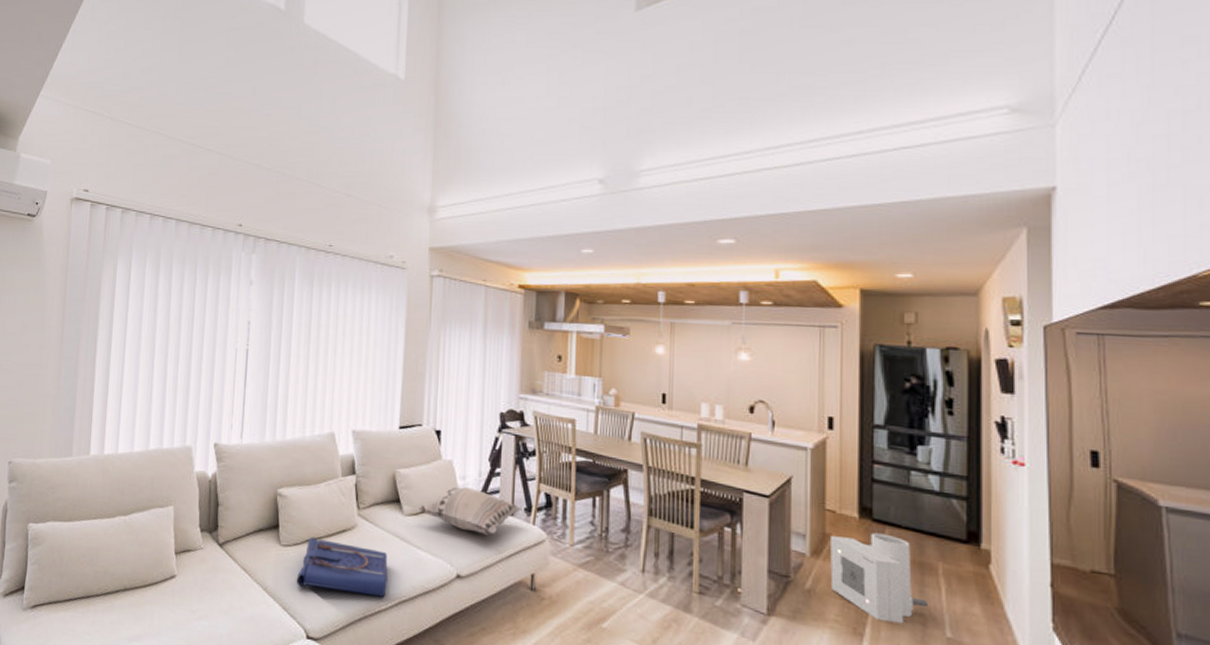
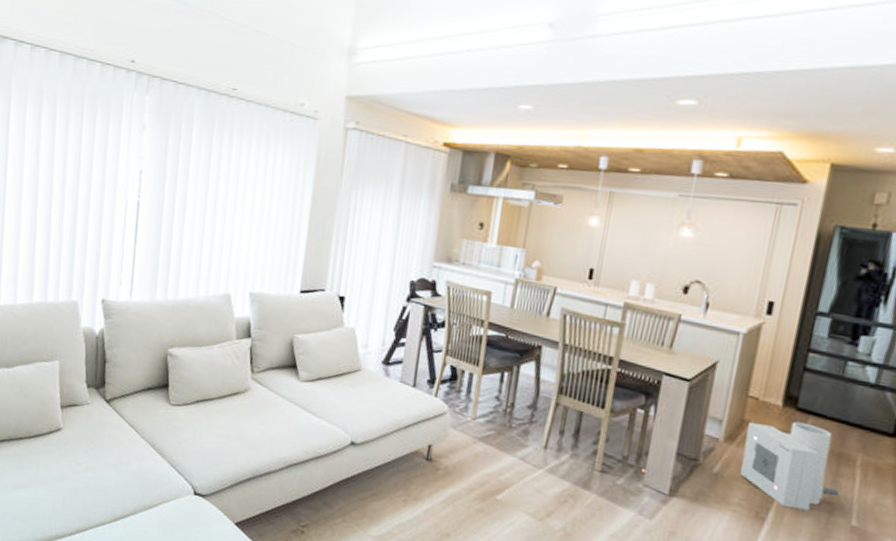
tote bag: present [296,537,388,597] -> none [185,398,280,459]
decorative pillow: present [418,487,523,535] -> none [315,355,426,405]

